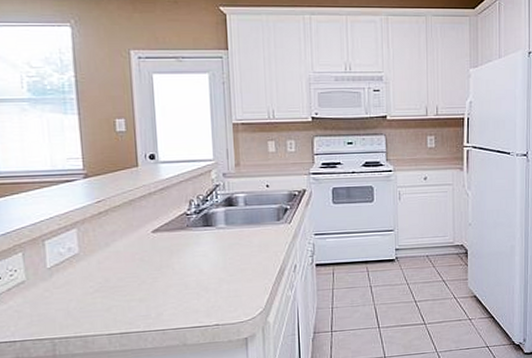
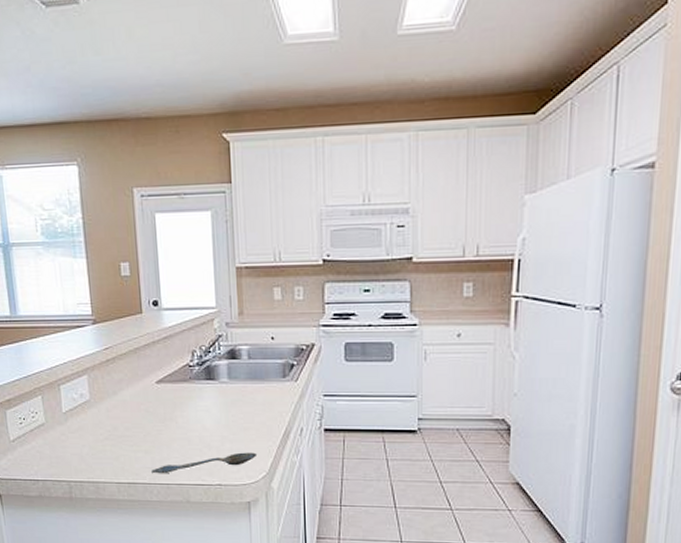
spoon: none [146,291,254,321] -> present [151,452,258,474]

